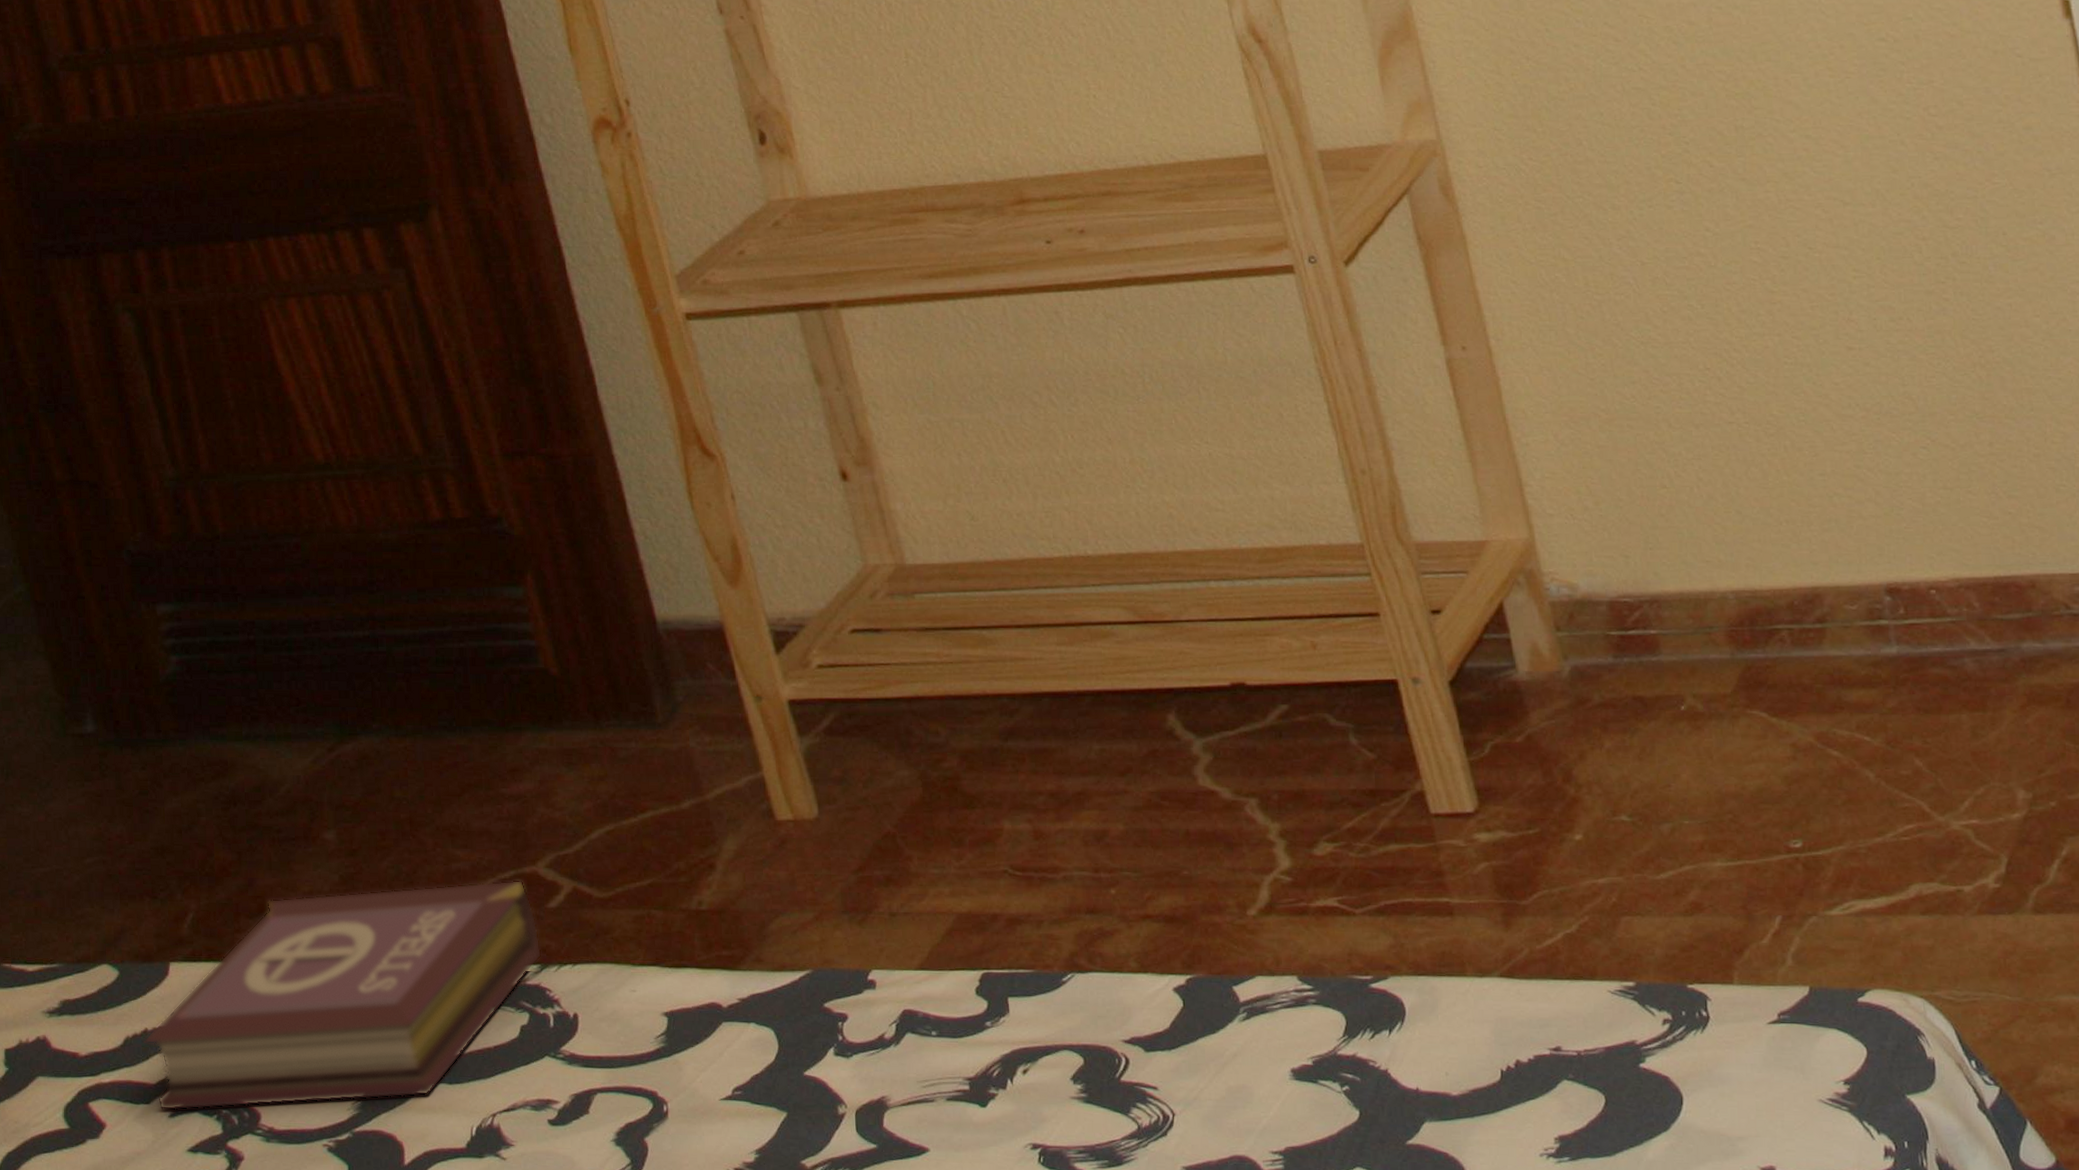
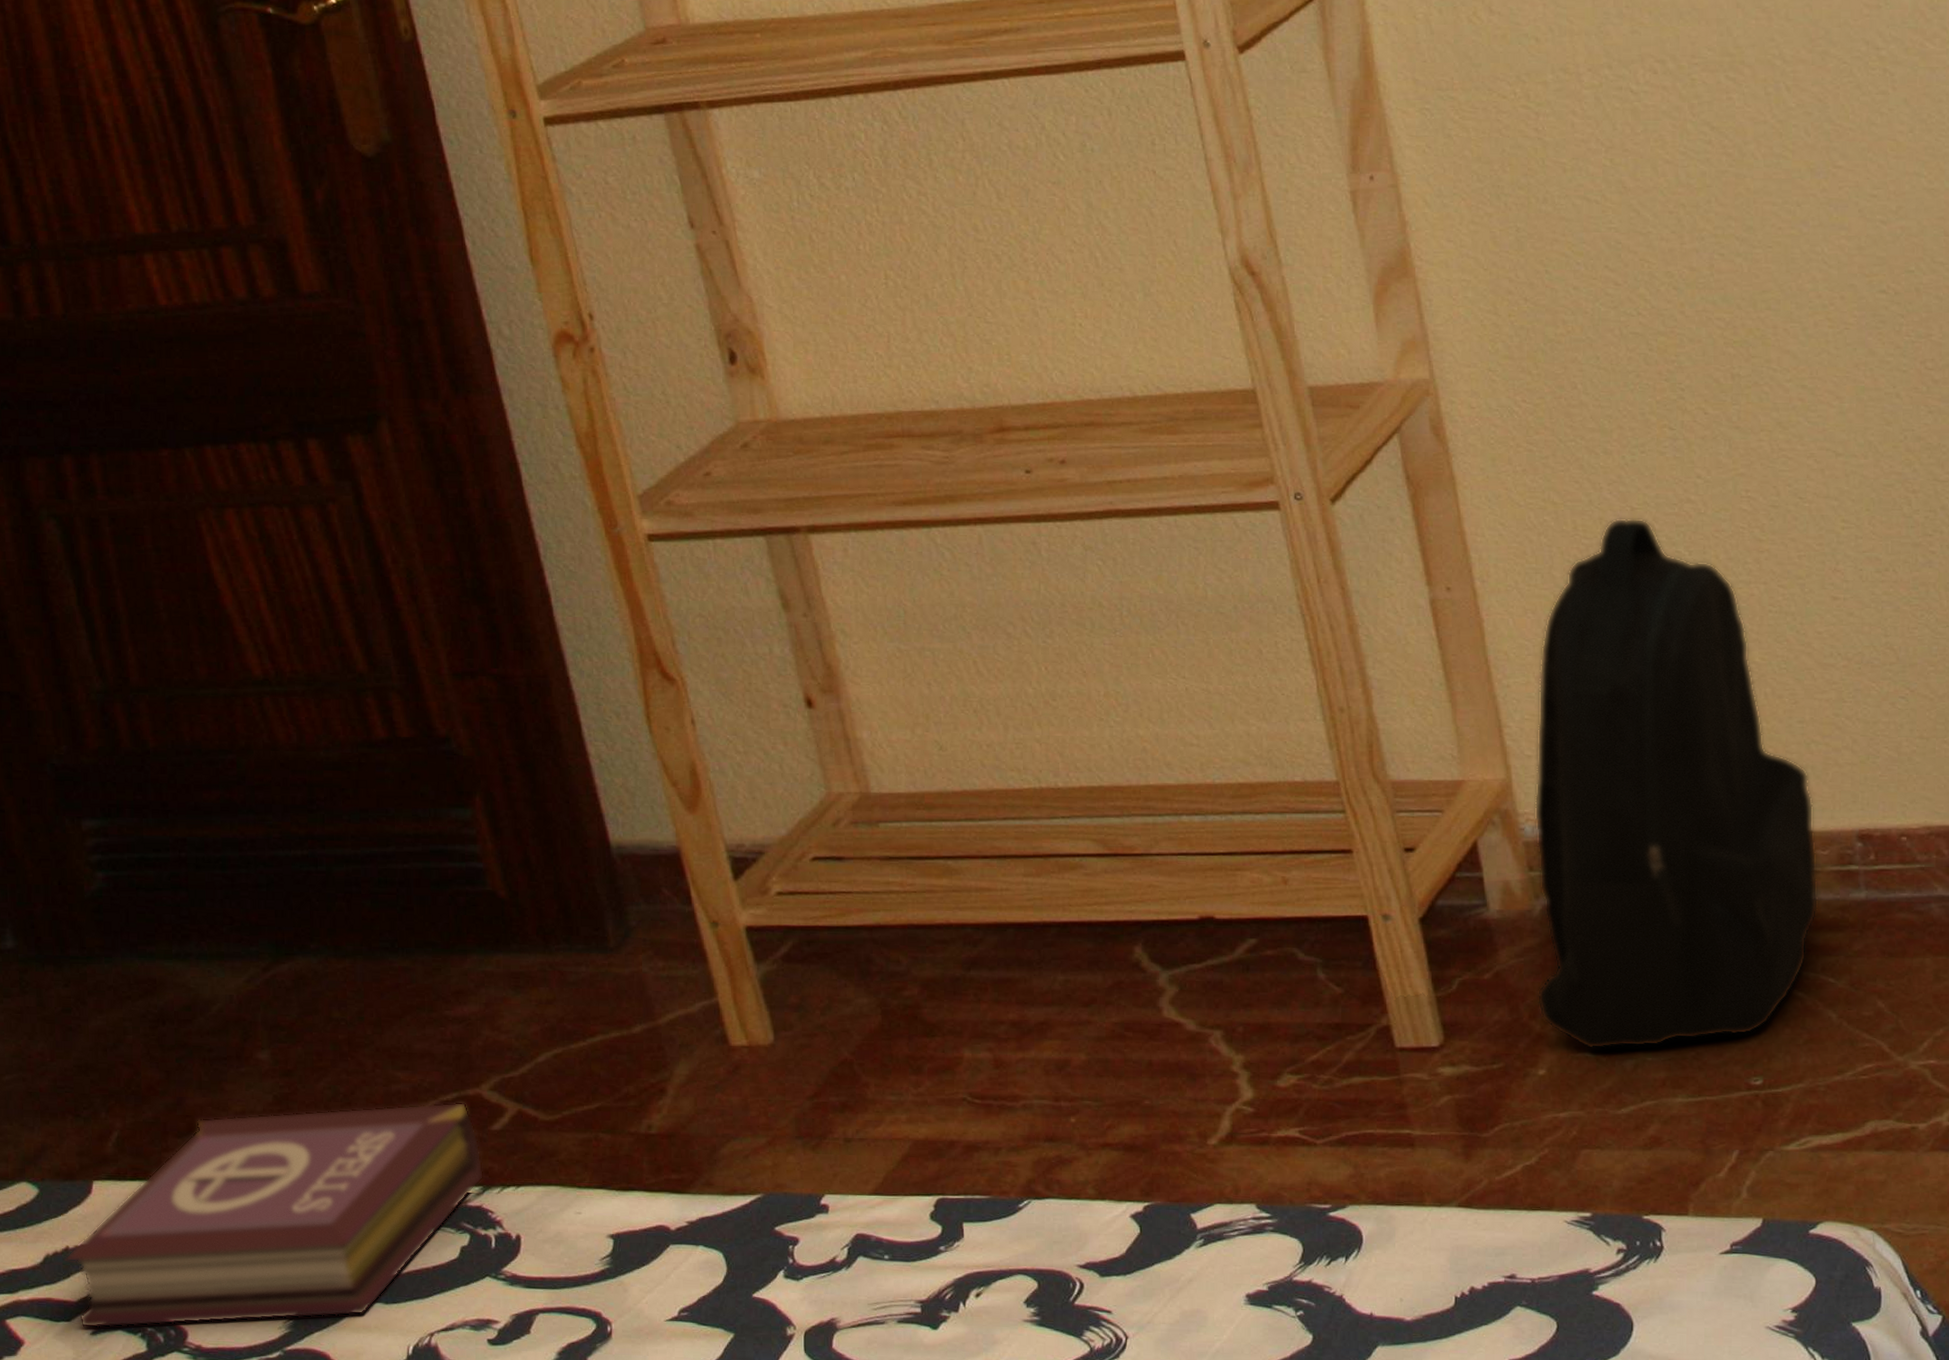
backpack: none [1557,273,1850,813] -> present [1534,518,1819,1050]

